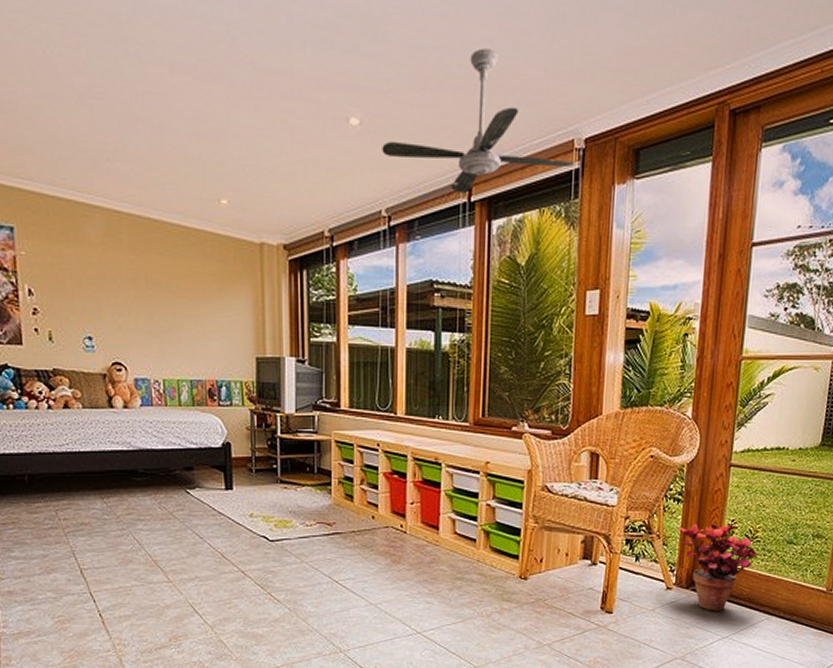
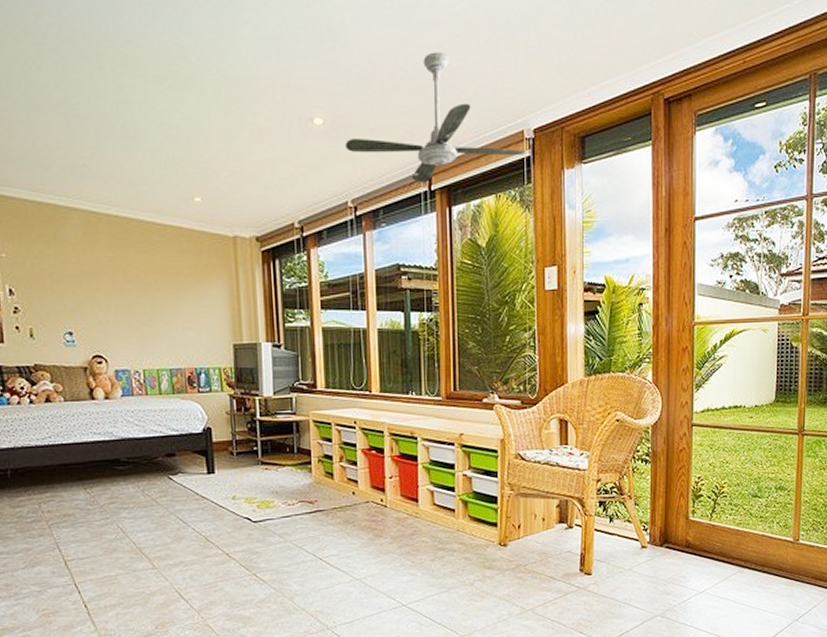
potted plant: present [678,522,763,611] -> none [648,480,731,567]

